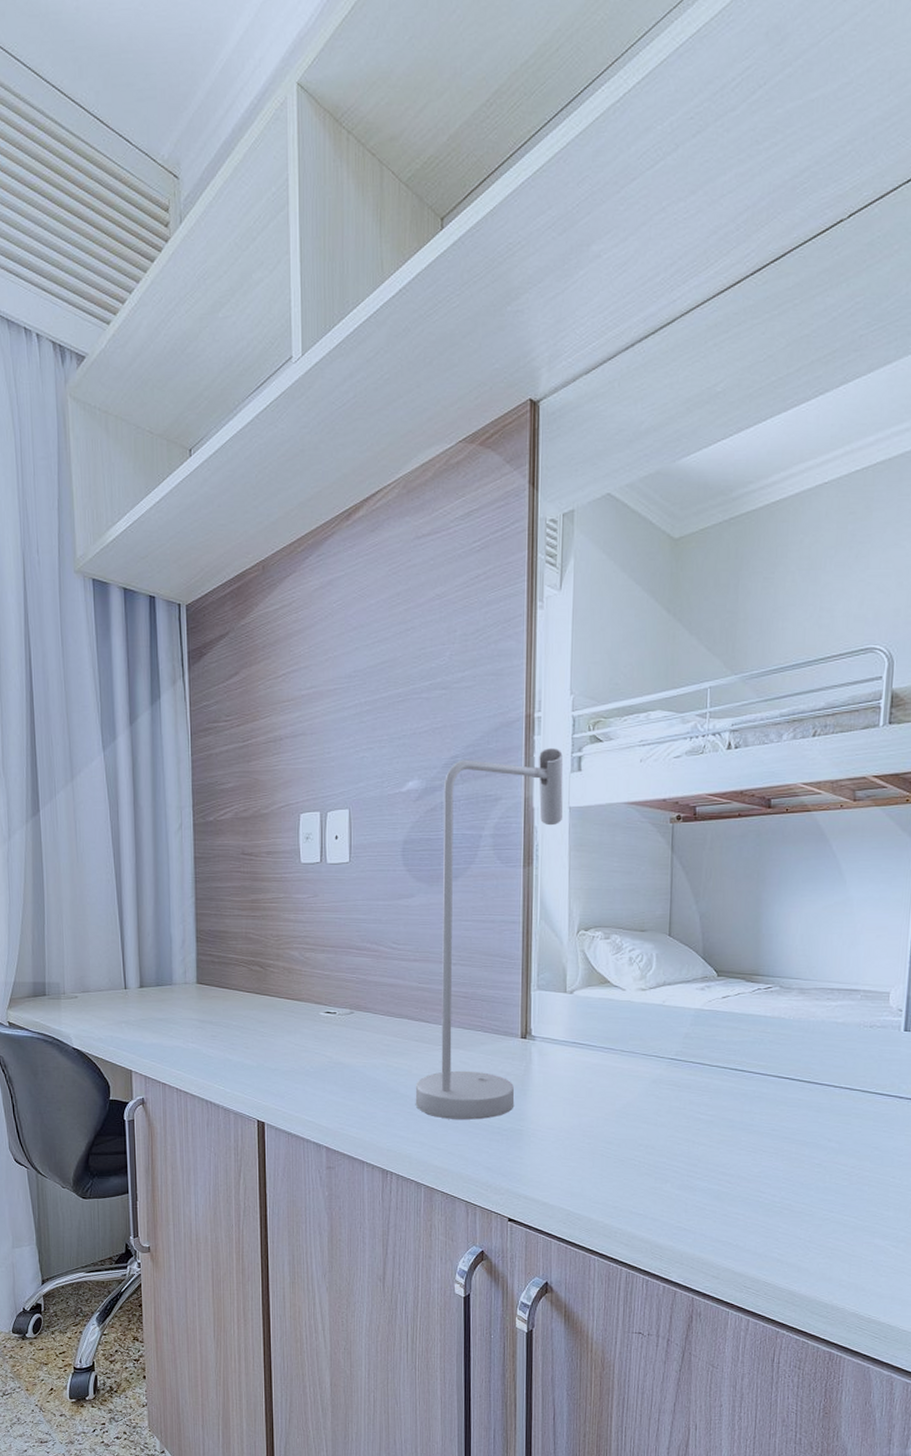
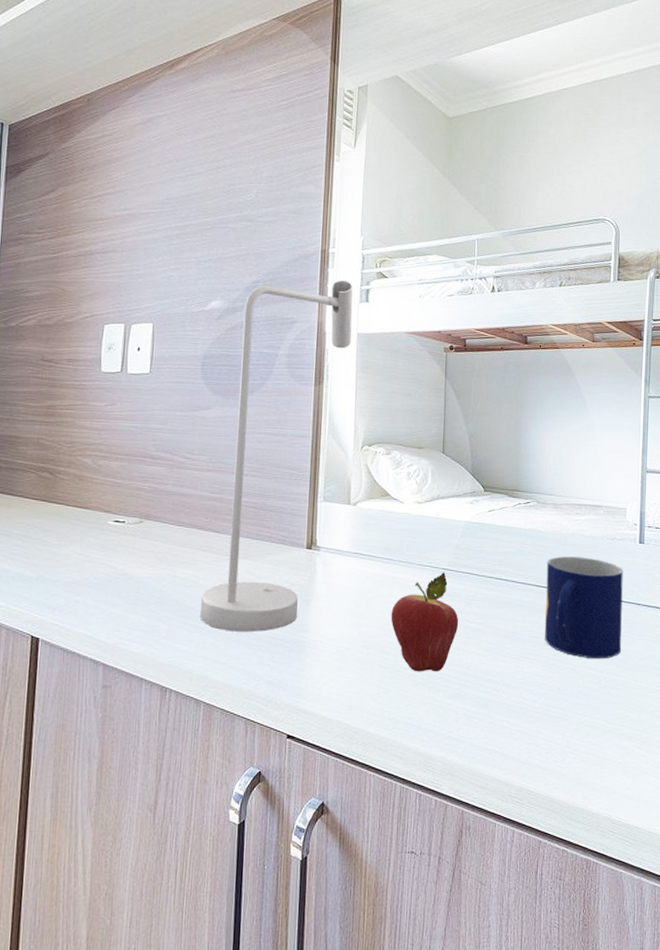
fruit: none [613,1062,689,1163] -> present [391,572,459,672]
mug: none [787,1045,883,1155] -> present [545,556,623,659]

